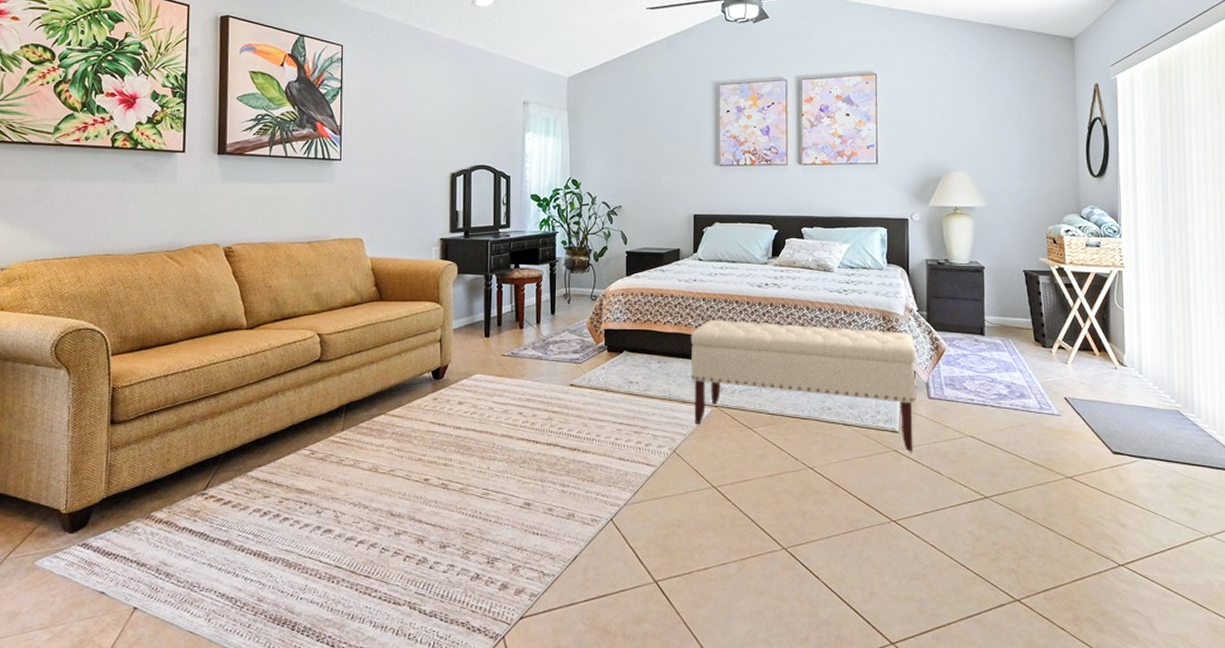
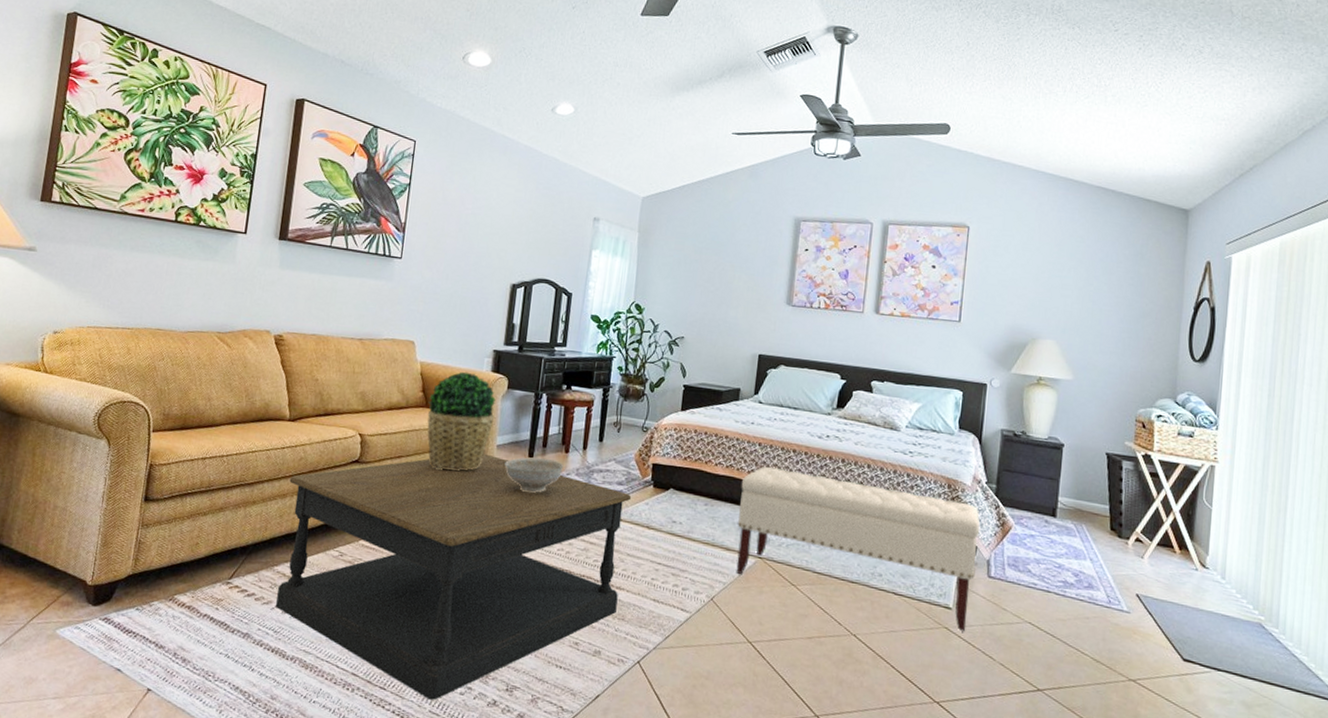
coffee table: none [253,338,588,582] -> present [276,453,632,700]
potted plant: none [382,262,448,360] -> present [427,371,496,471]
decorative bowl: none [463,337,520,372] -> present [505,457,564,494]

